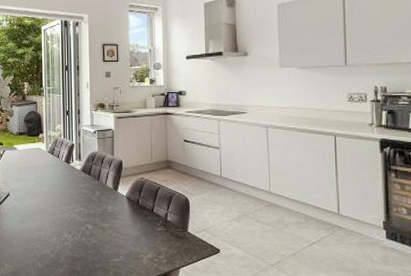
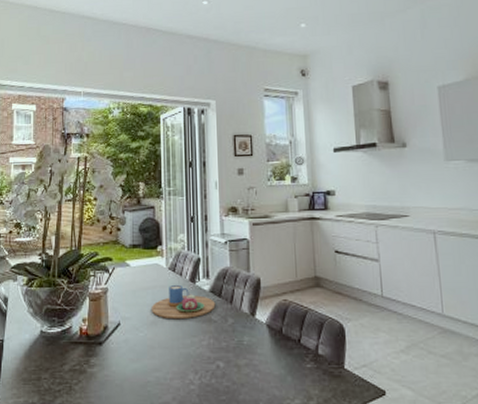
mug: none [34,164,86,192] -> present [151,284,216,320]

